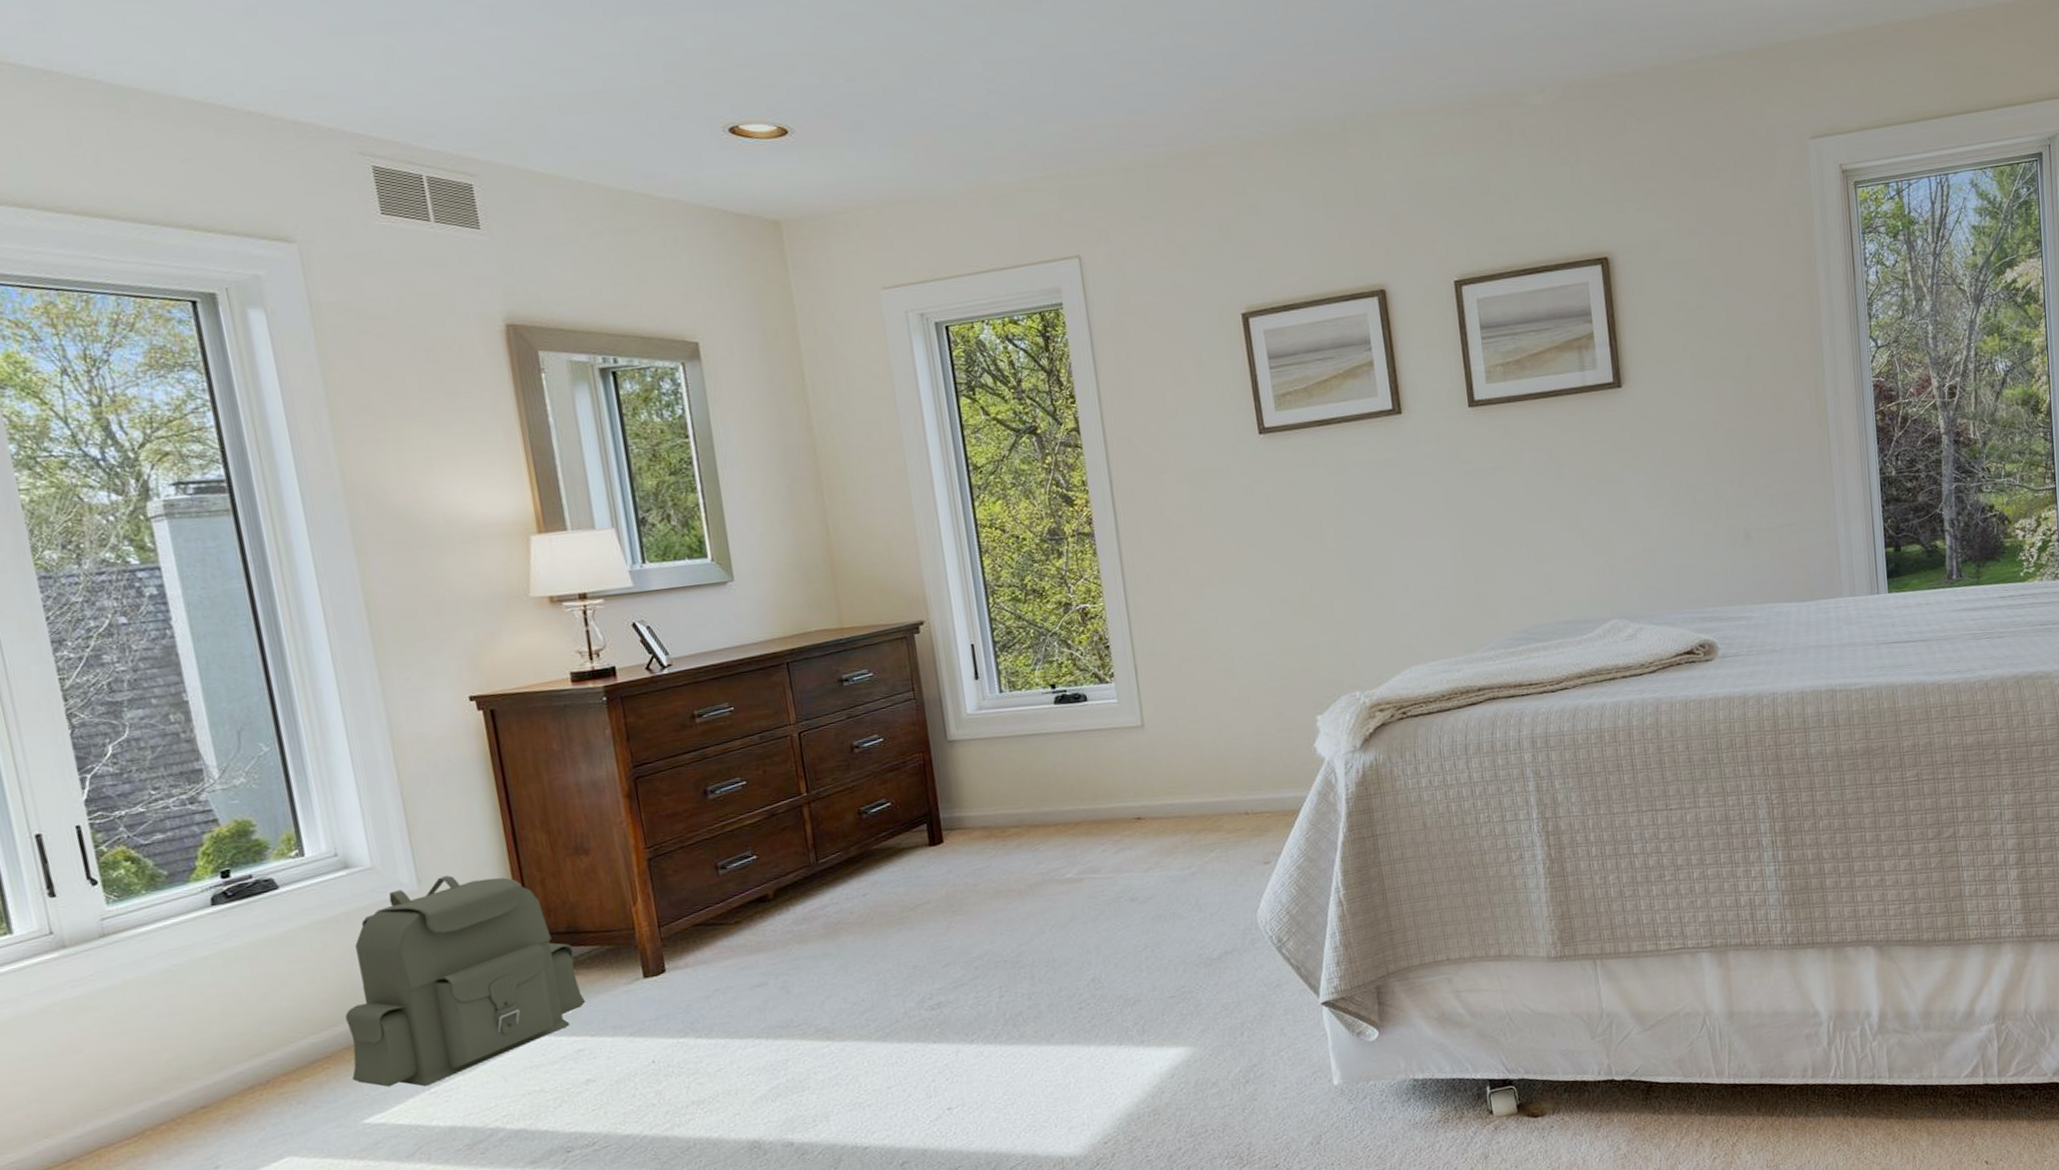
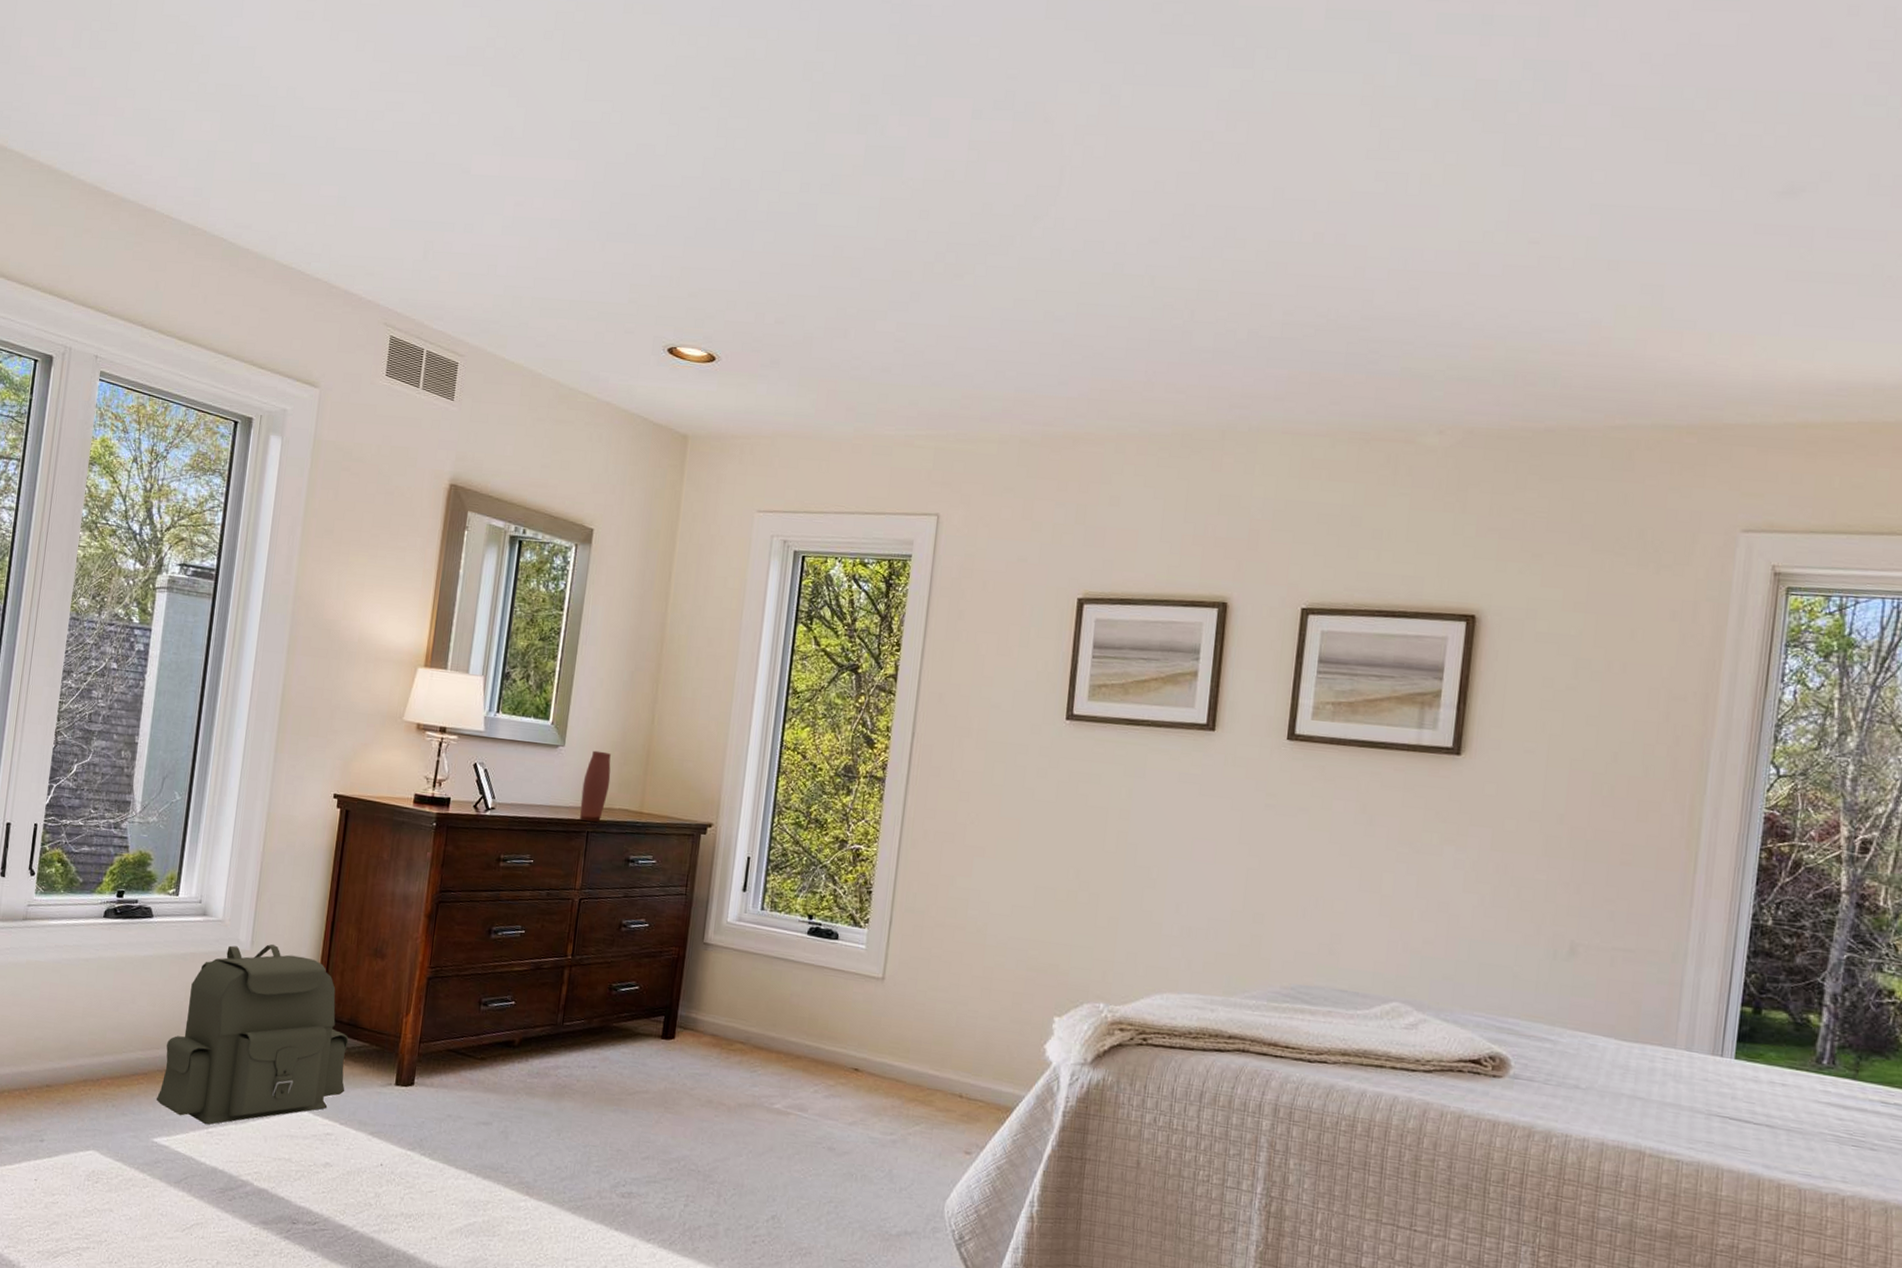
vase: none [766,575,799,653] -> present [579,750,611,823]

